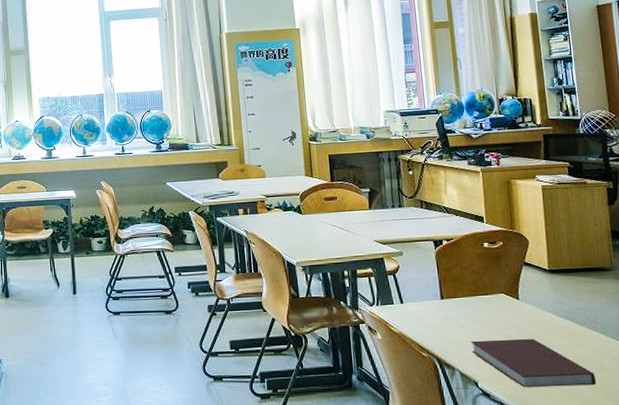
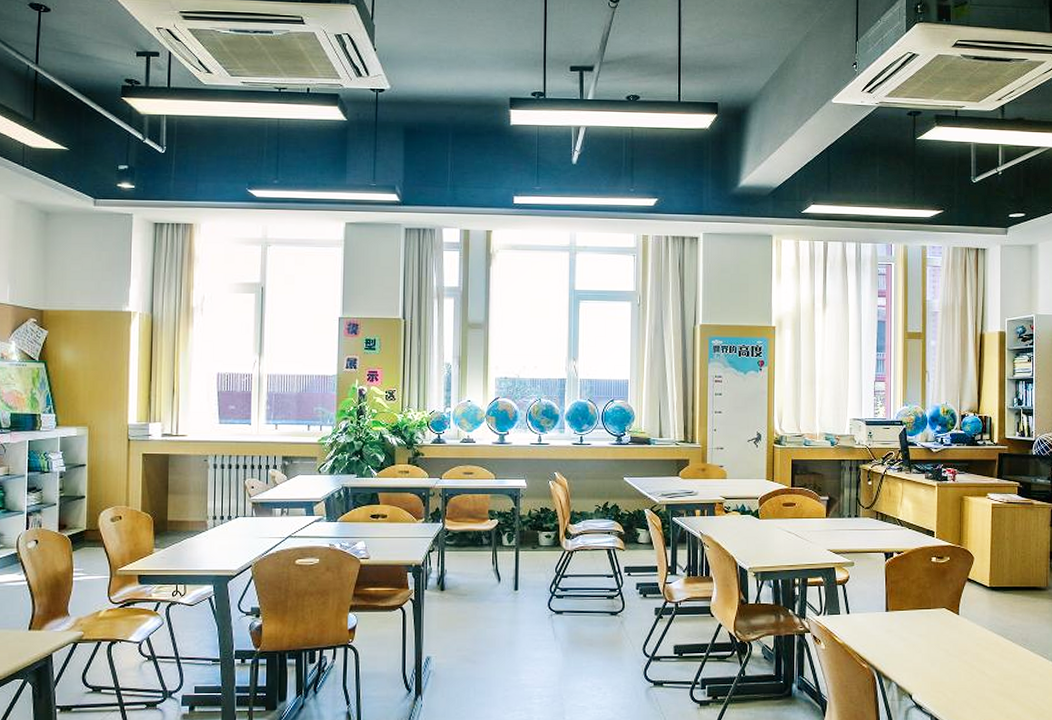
notebook: present [470,338,597,388] -> none [909,653,1021,701]

